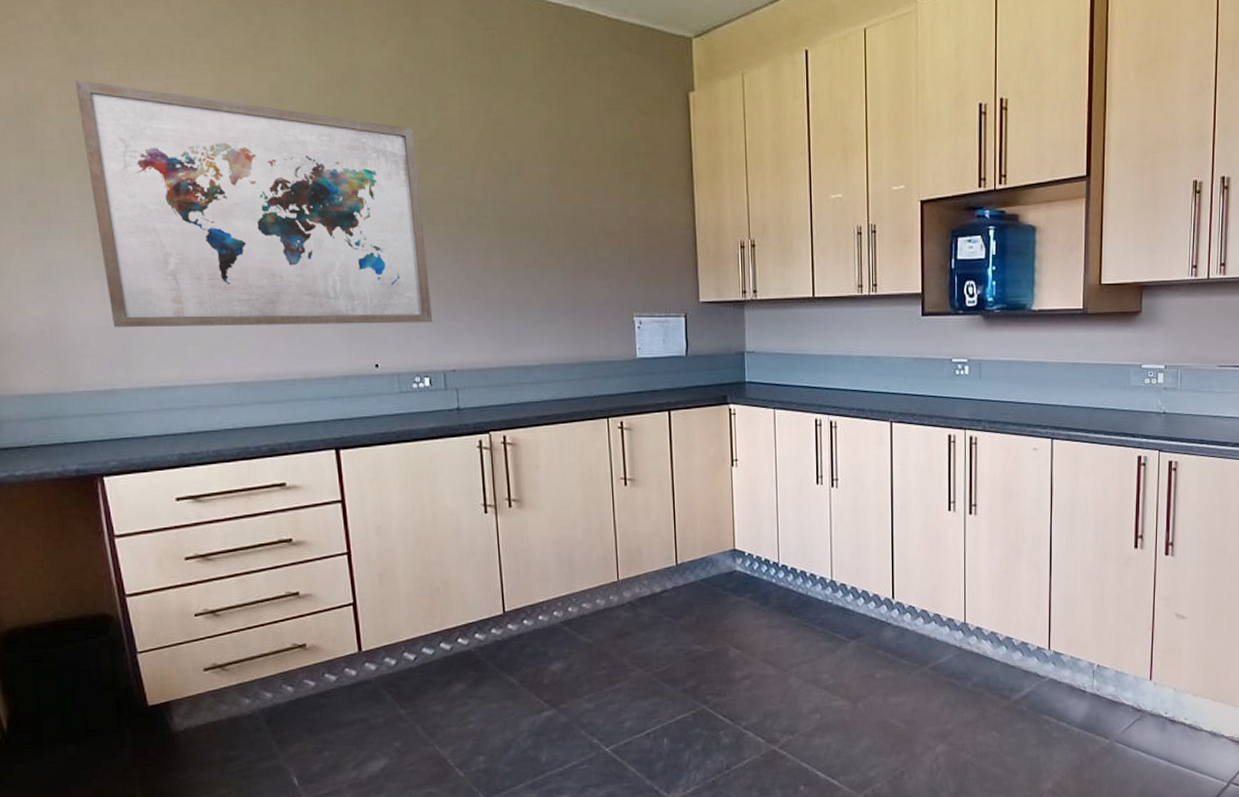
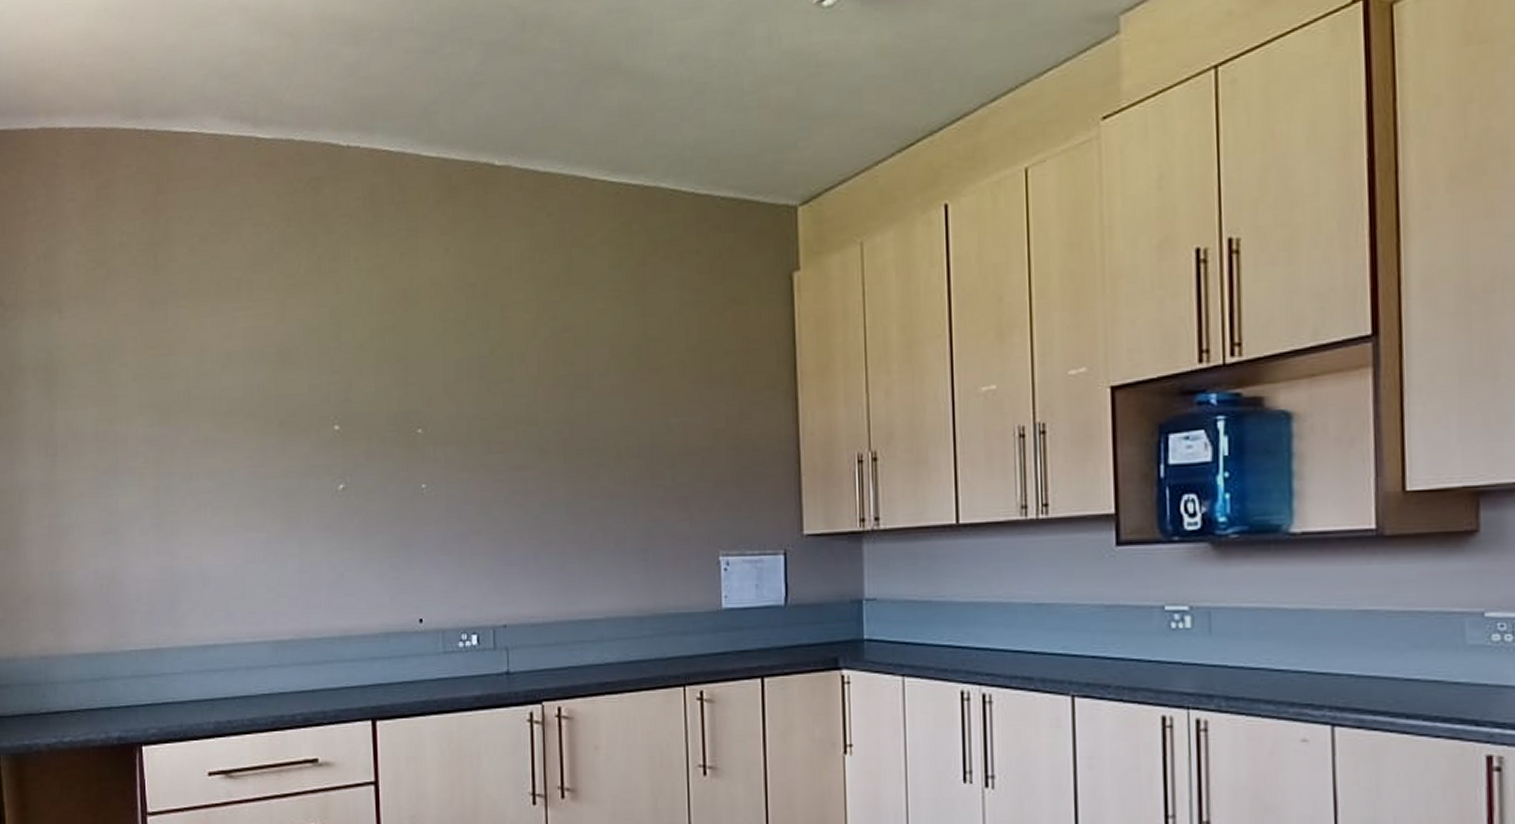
wall art: present [74,80,433,327] -> none [150,321,485,580]

